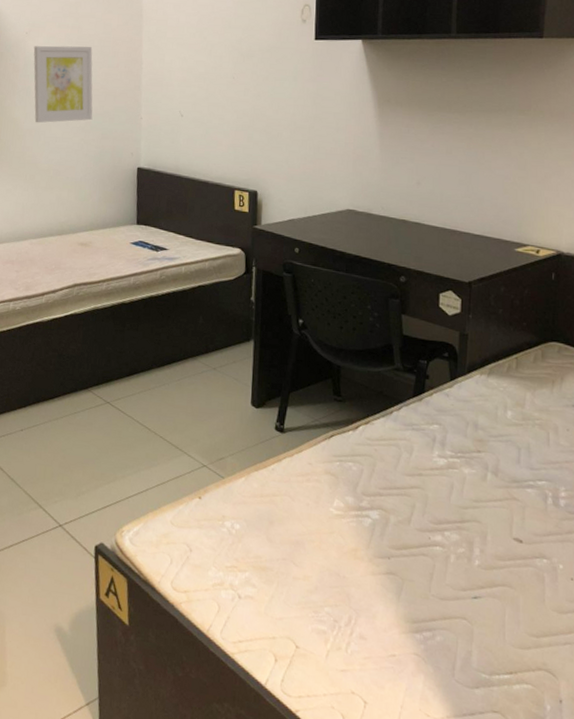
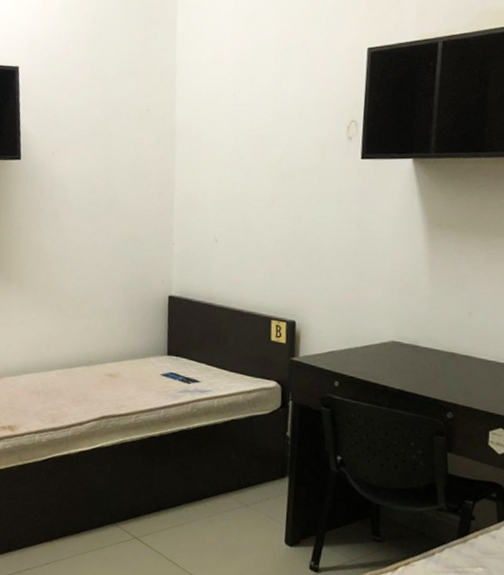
wall art: present [33,45,93,123] -> none [60,166,122,249]

